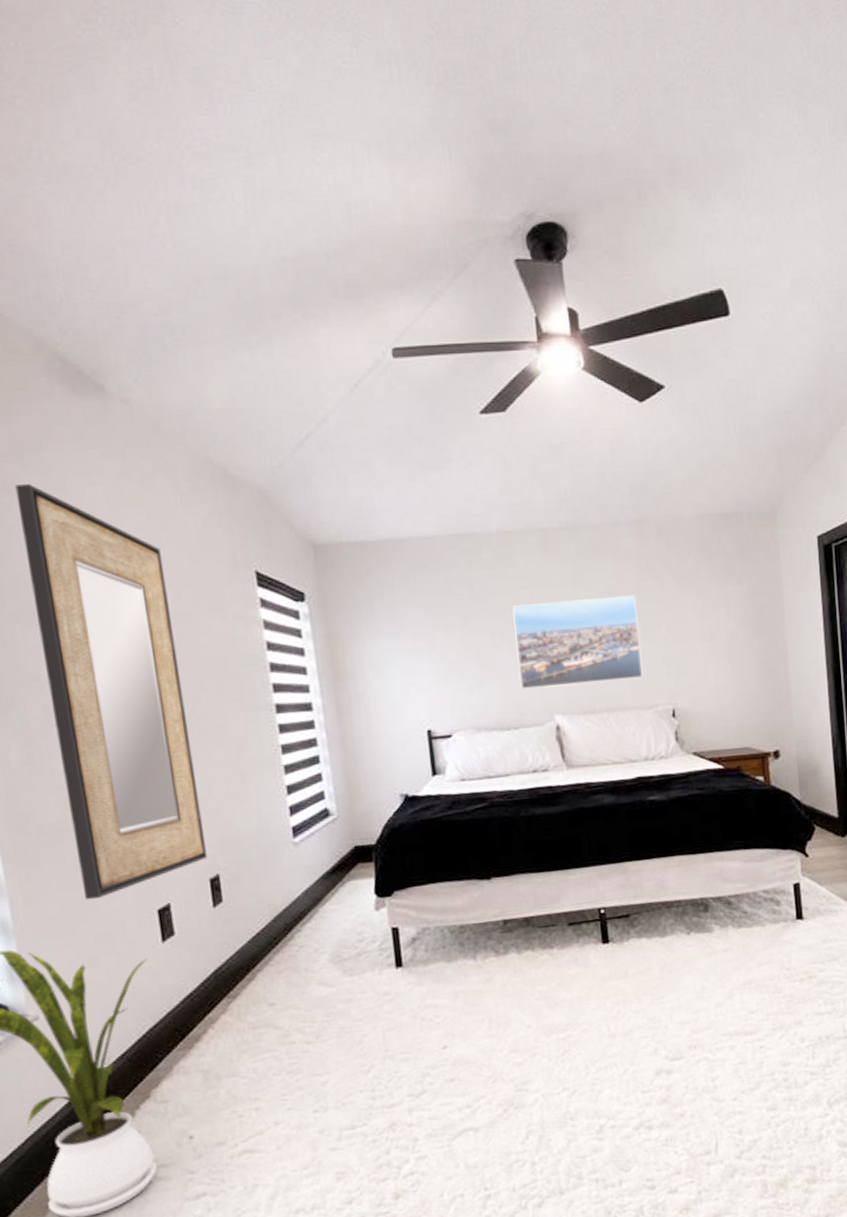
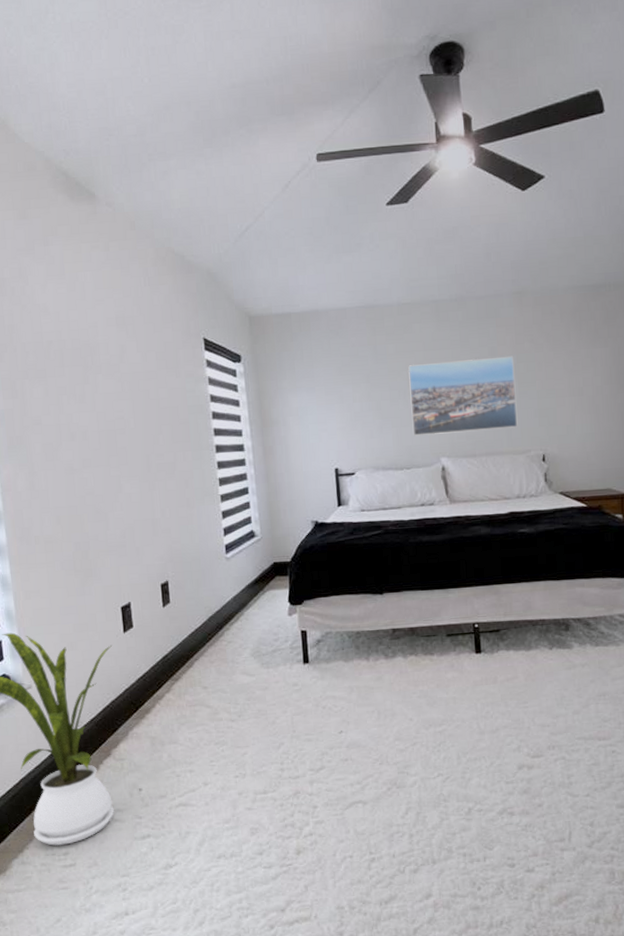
home mirror: present [15,484,208,900] -> none [28,272,160,597]

